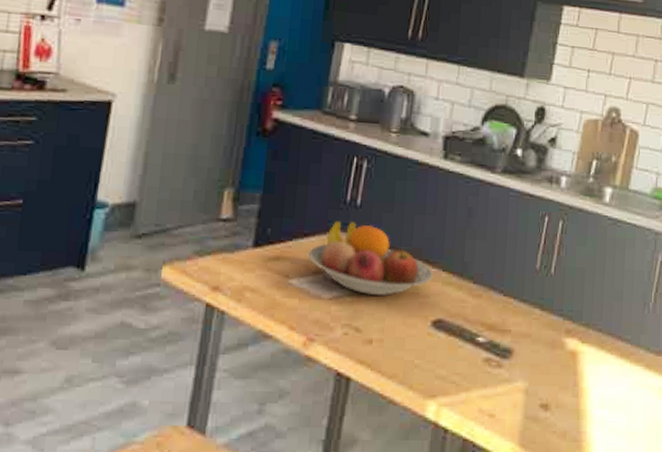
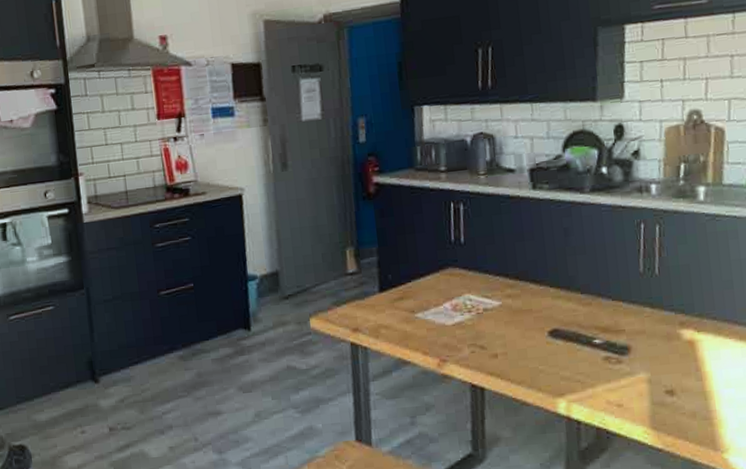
fruit bowl: present [308,220,434,296] -> none [427,257,543,318]

